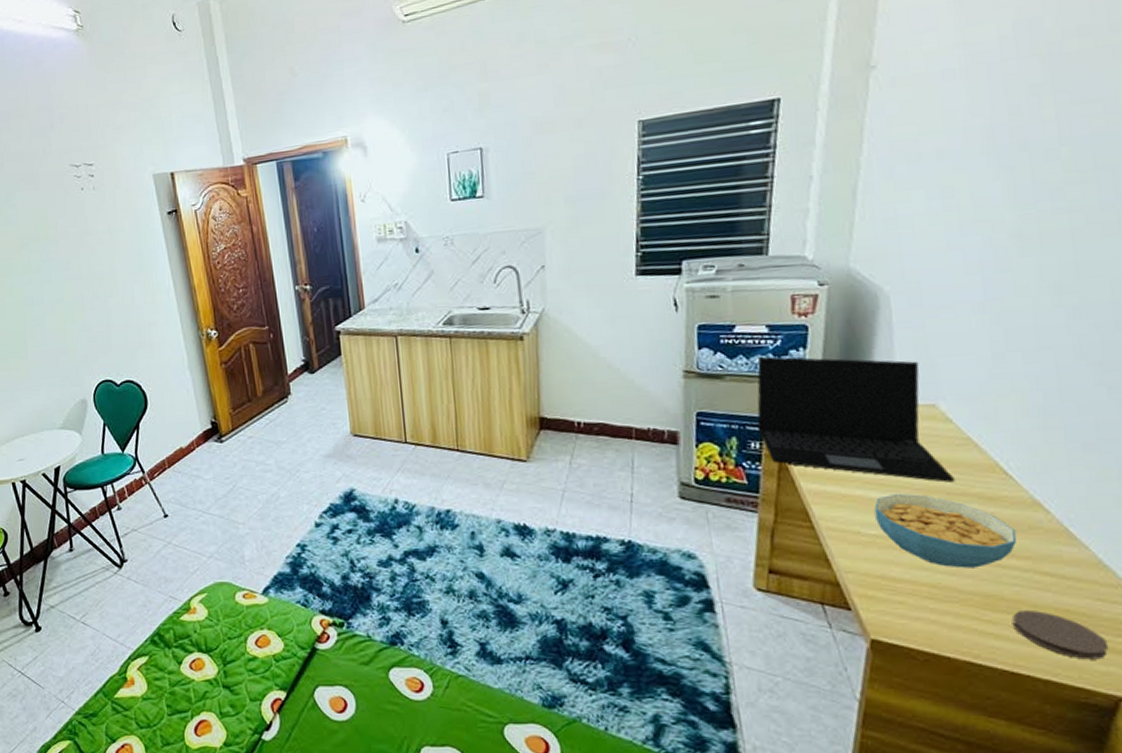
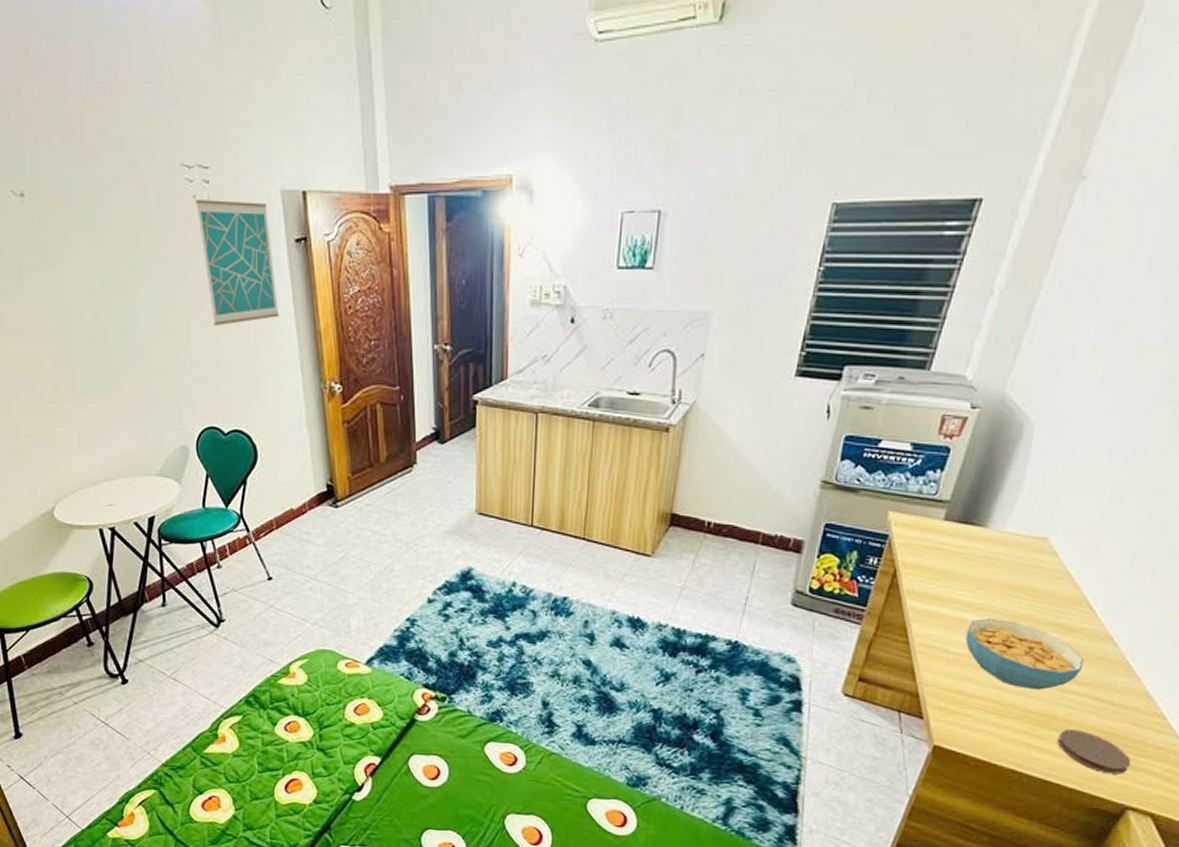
wall art: none [82,186,159,292] -> present [194,198,280,325]
laptop: present [757,356,956,483] -> none [879,473,1046,612]

